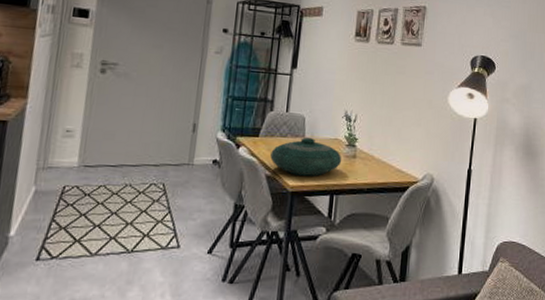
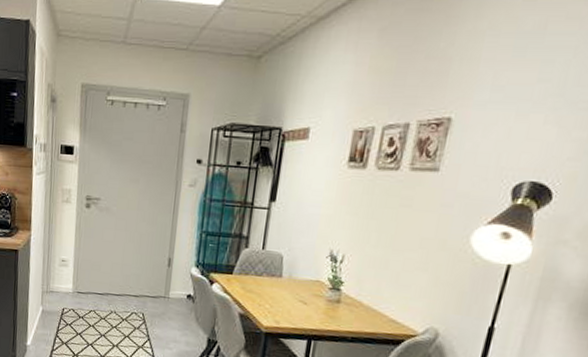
decorative bowl: present [270,137,342,176] -> none [244,277,324,319]

